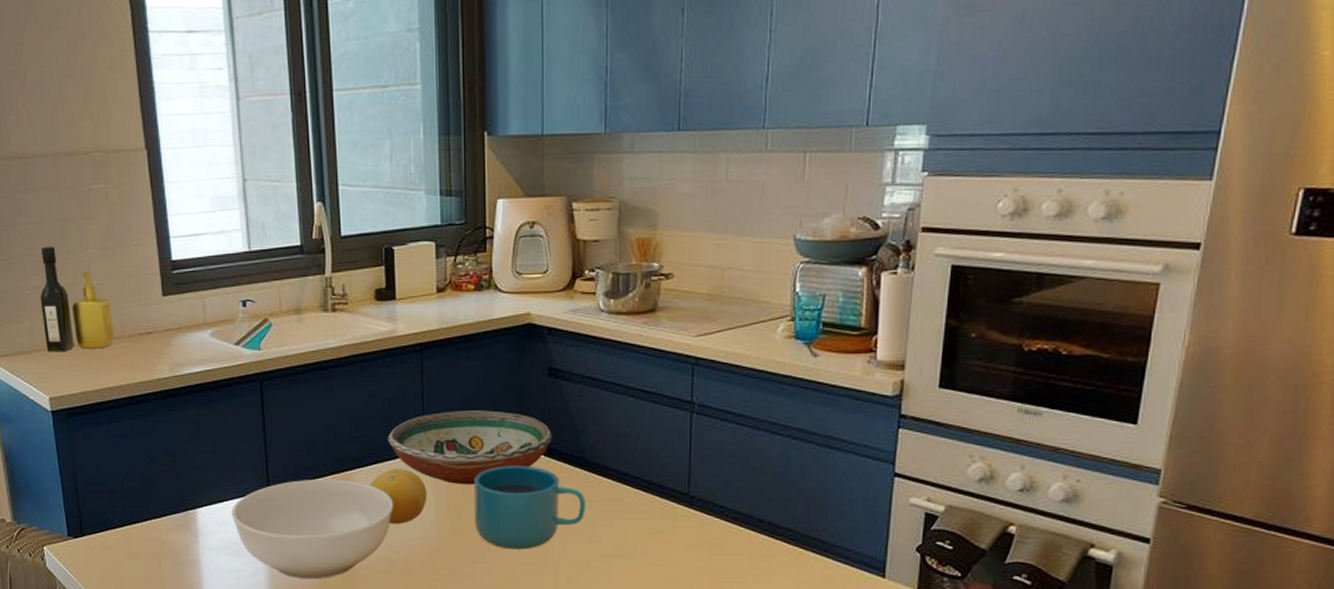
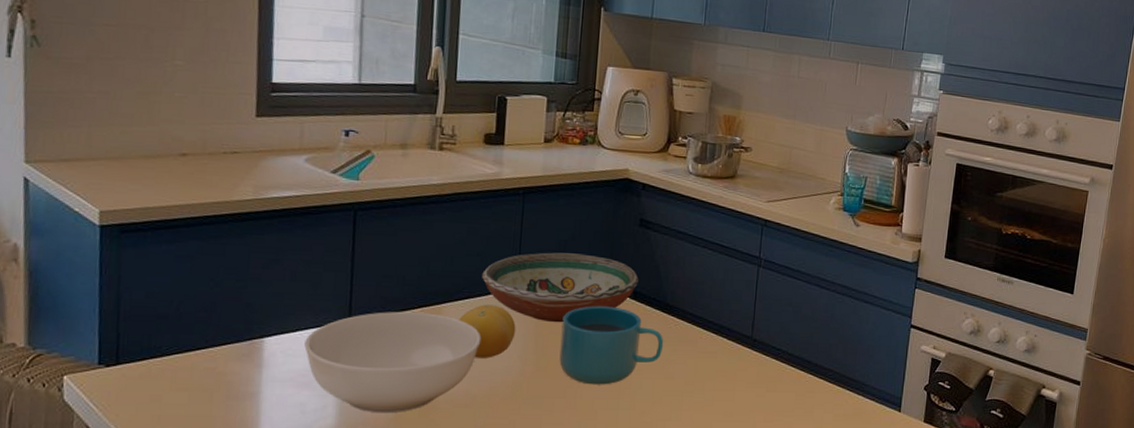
bottle: present [40,247,74,353] -> none [105,51,142,164]
soap dispenser: present [72,272,115,349] -> none [144,83,193,164]

